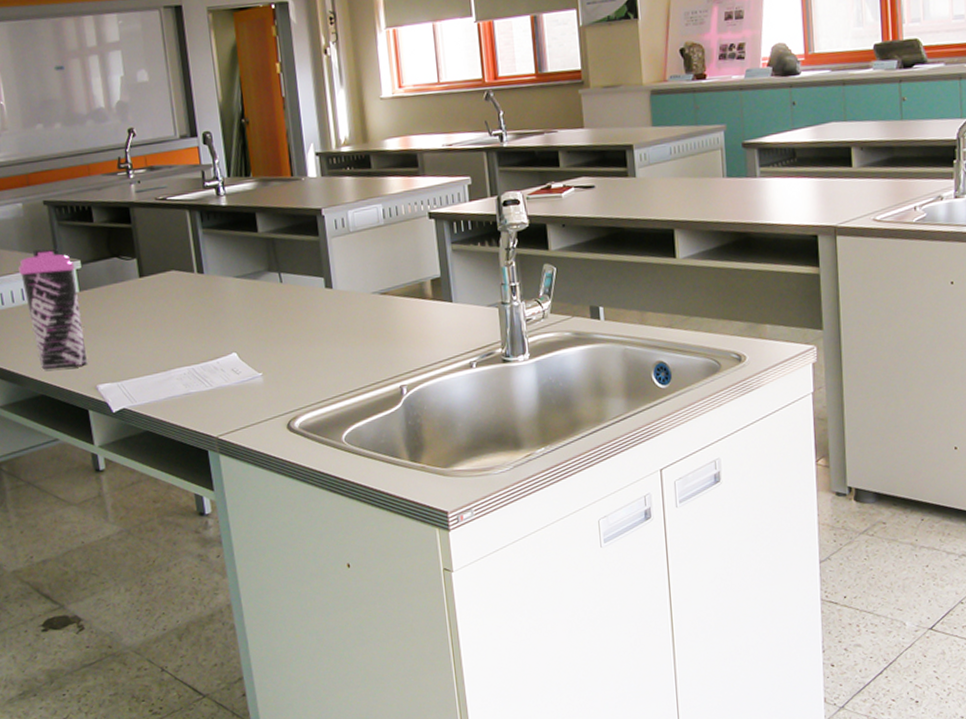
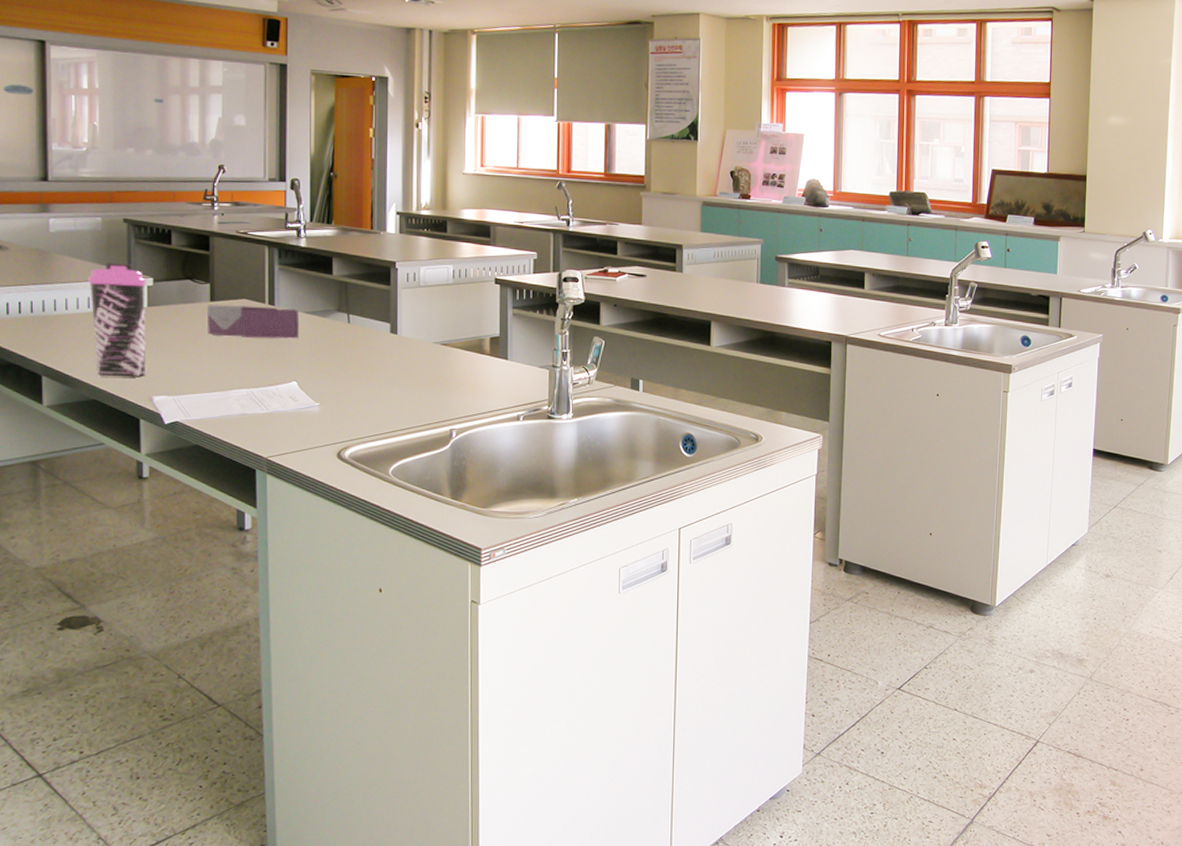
tissue box: none [137,274,233,314] -> present [206,305,300,339]

